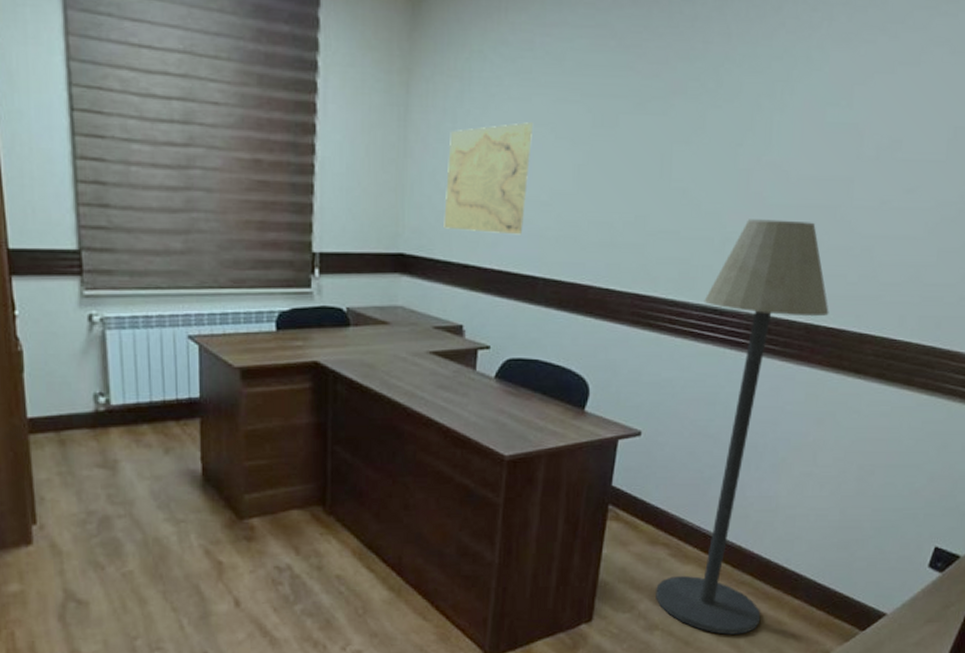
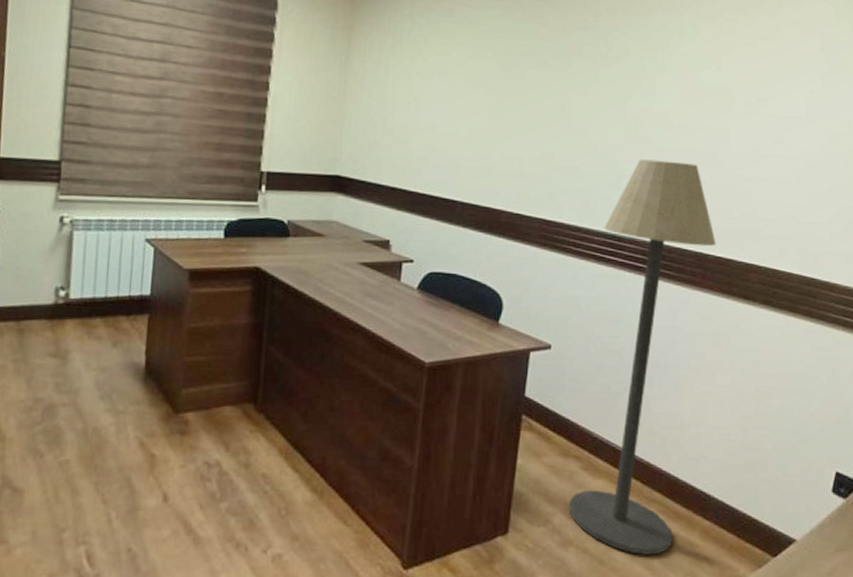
map: present [444,122,532,235] -> none [375,72,453,164]

